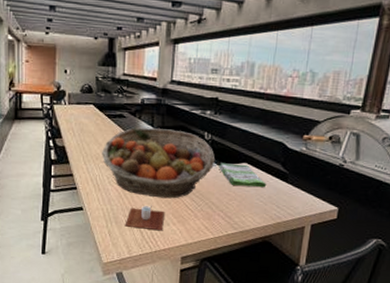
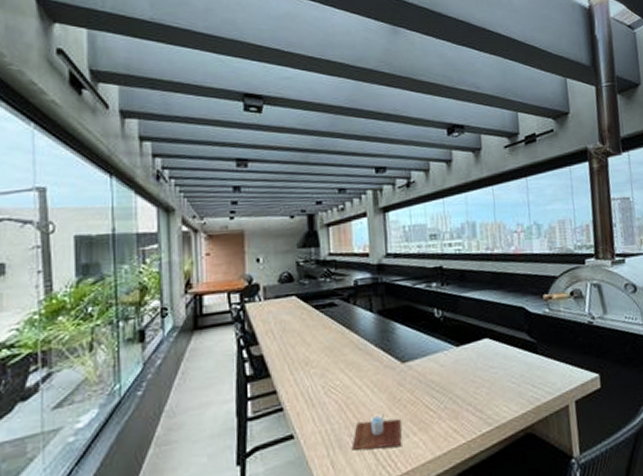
fruit basket: present [101,127,216,199] -> none [311,311,452,403]
dish towel: present [219,163,267,187] -> none [457,340,516,369]

